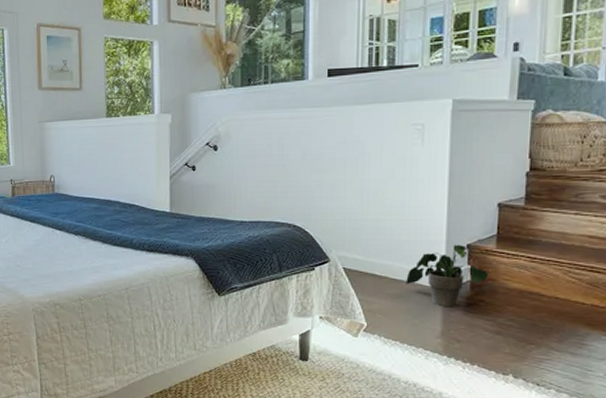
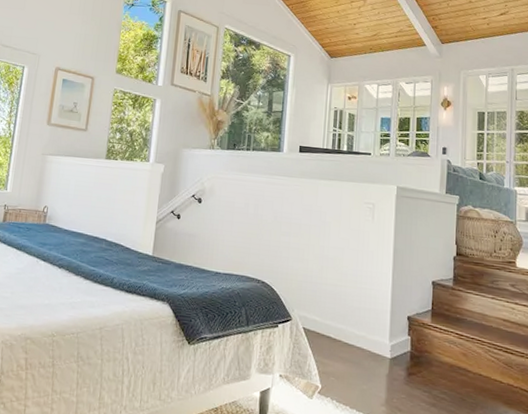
potted plant: present [406,244,489,306] -> none [356,315,425,375]

